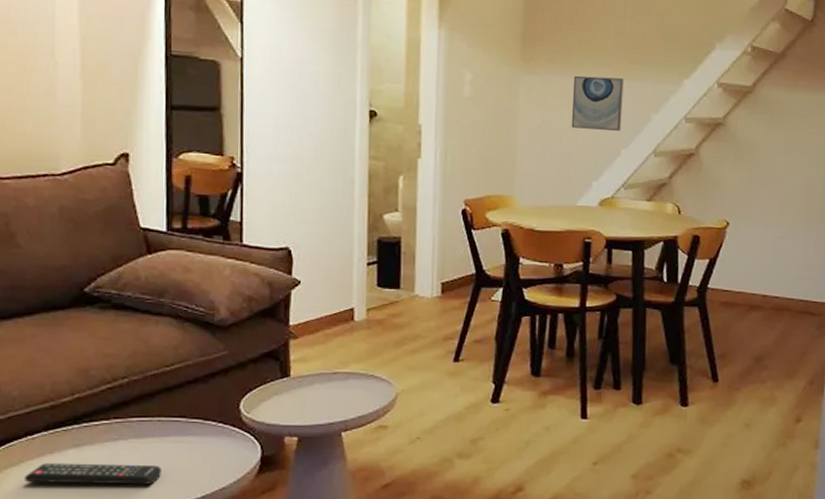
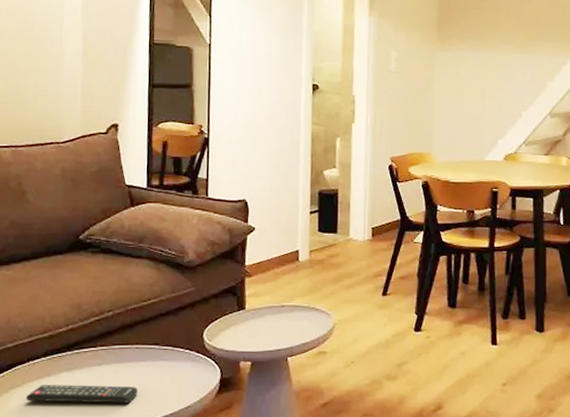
wall art: present [571,75,624,131] -> none [479,51,523,97]

